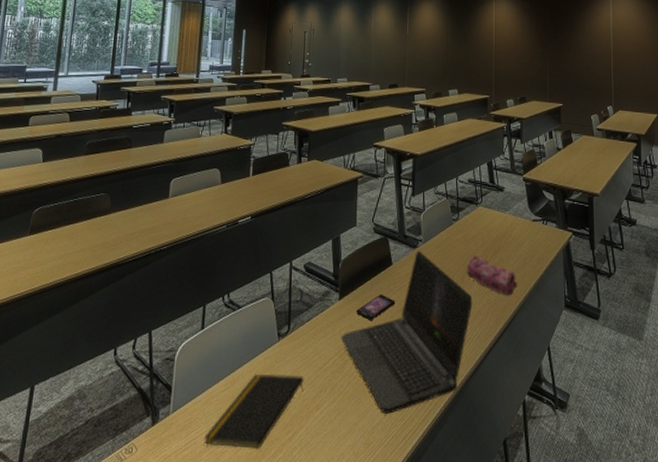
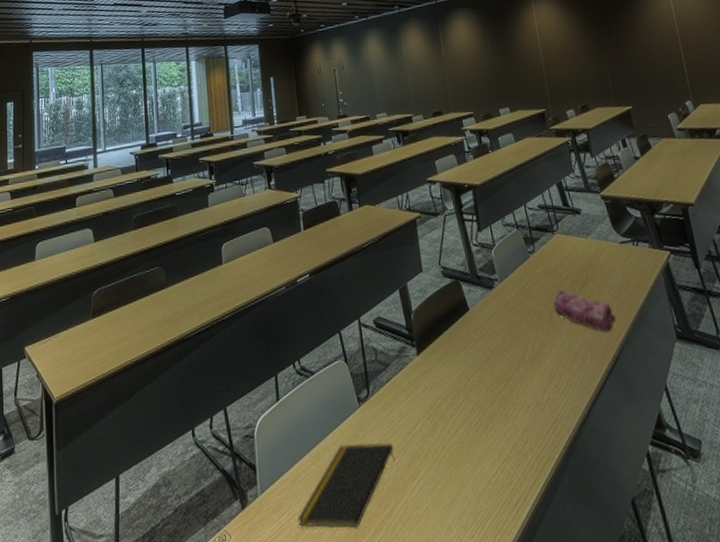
laptop computer: present [340,250,473,414] -> none [425,291,568,479]
smartphone: present [356,294,396,322] -> none [438,344,480,376]

